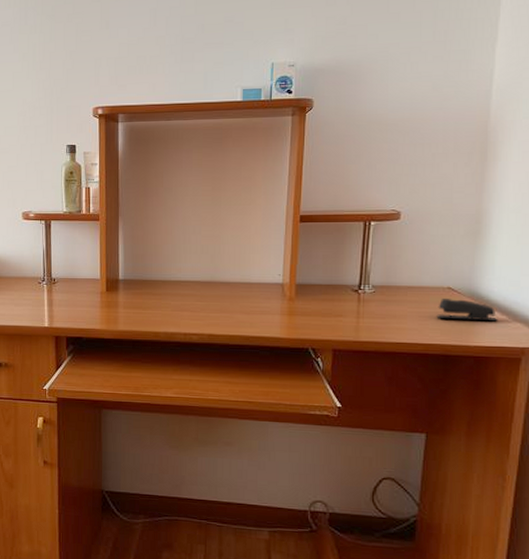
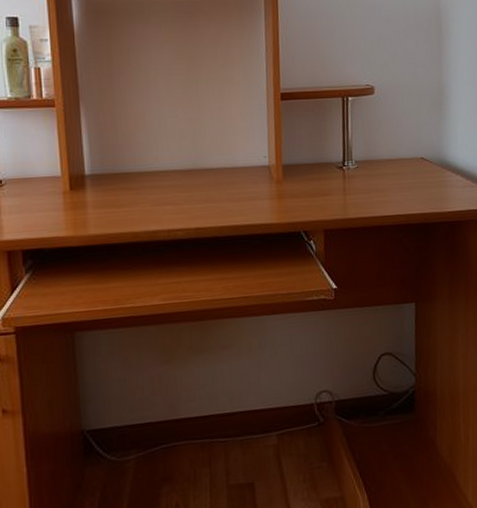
stapler: present [436,297,498,322] -> none [414,168,465,189]

